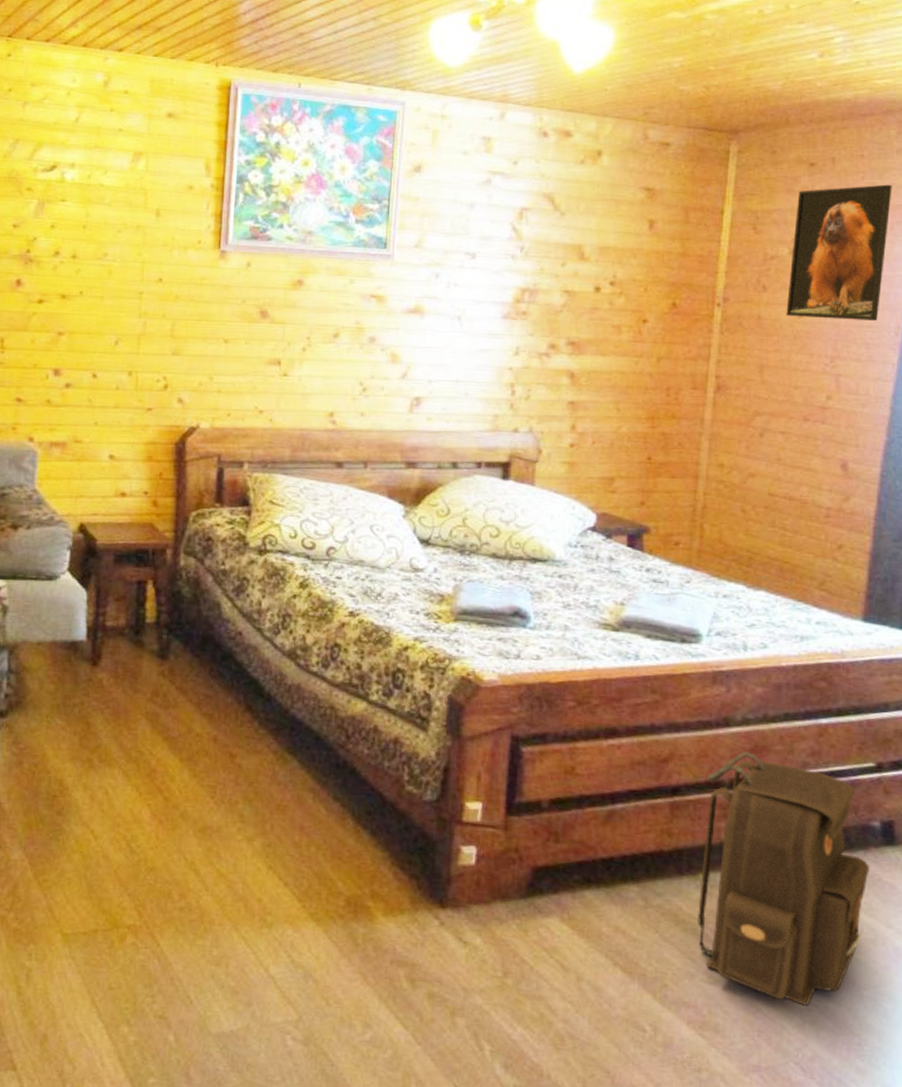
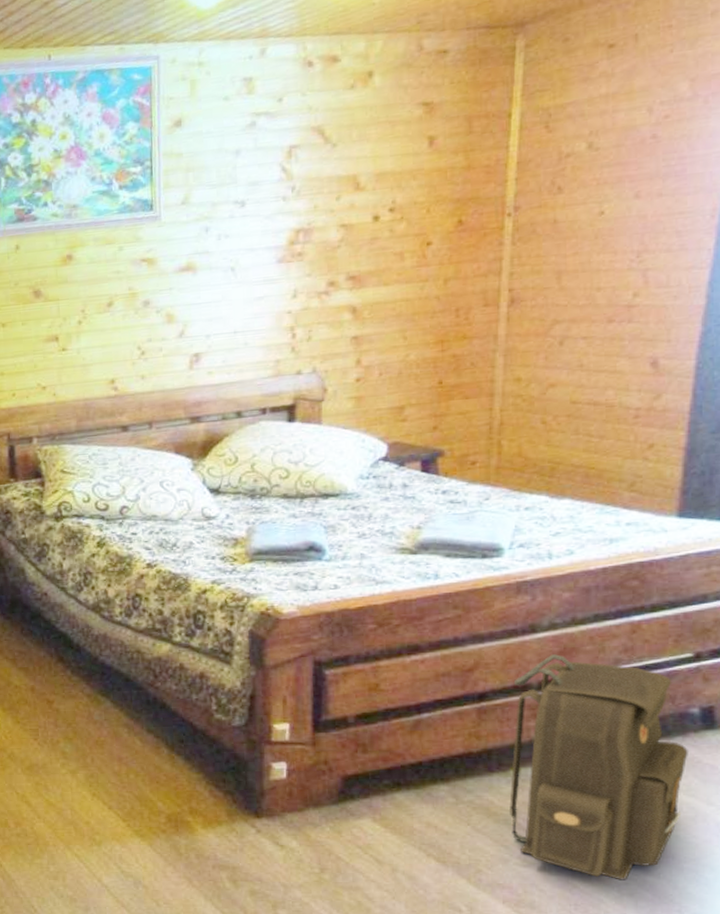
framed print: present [786,184,892,321] -> none [585,52,706,216]

